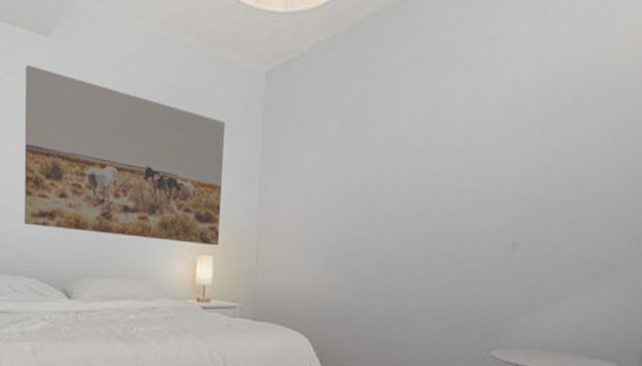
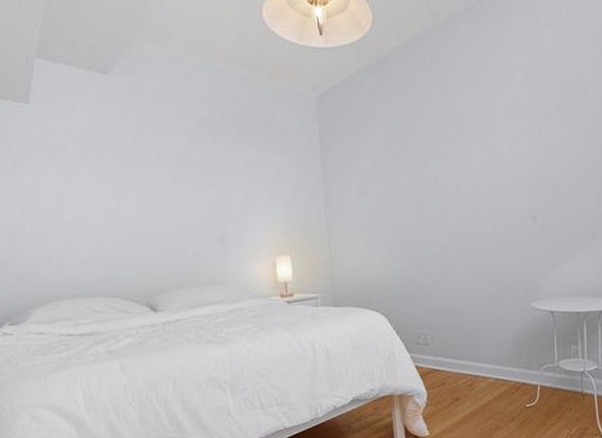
wall art: present [24,64,225,246] -> none [87,100,295,248]

